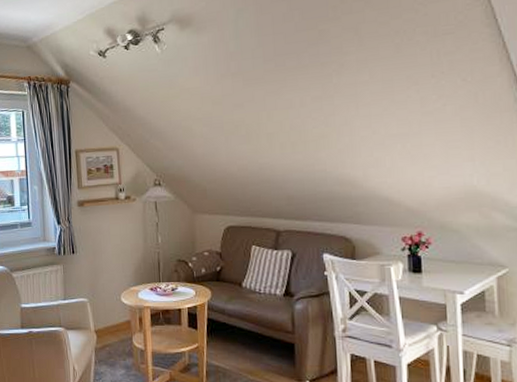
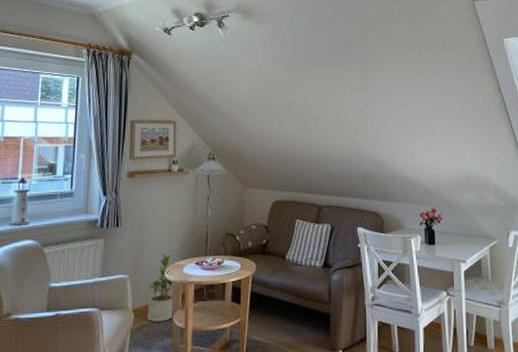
potted plant: none [106,279,133,343] -> present [146,253,174,322]

